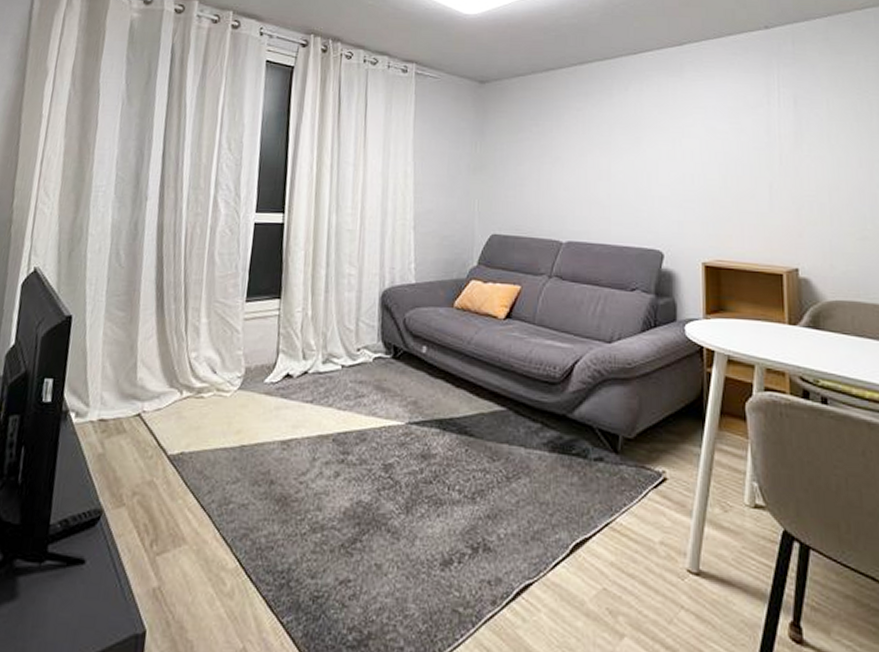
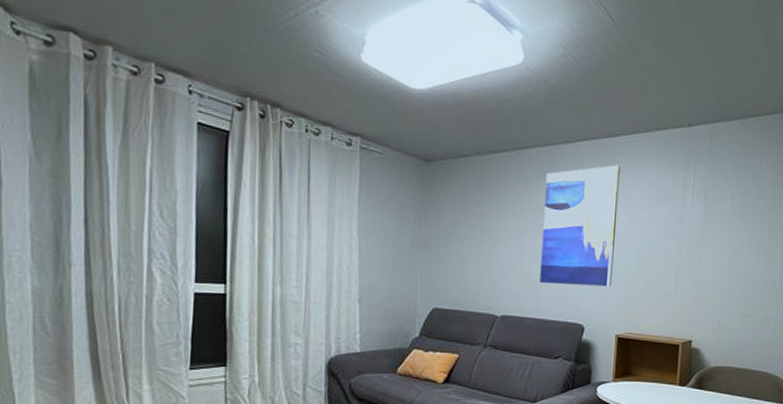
wall art: none [608,74,692,207] -> present [540,165,620,287]

